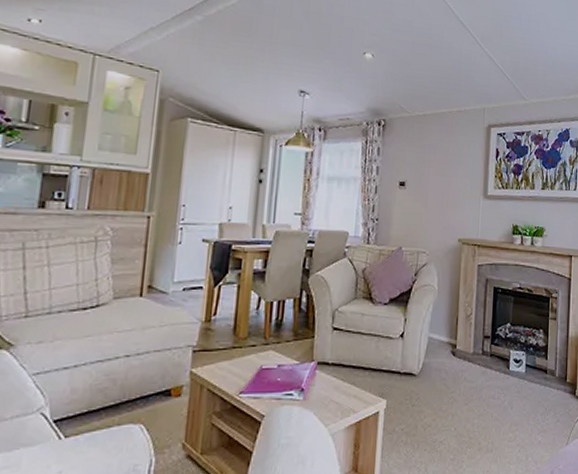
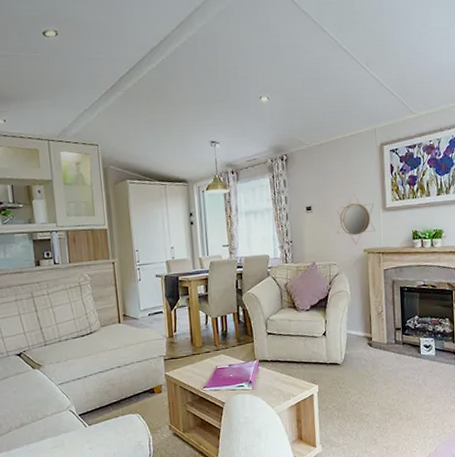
home mirror: none [430,174,475,232] -> present [336,193,376,245]

